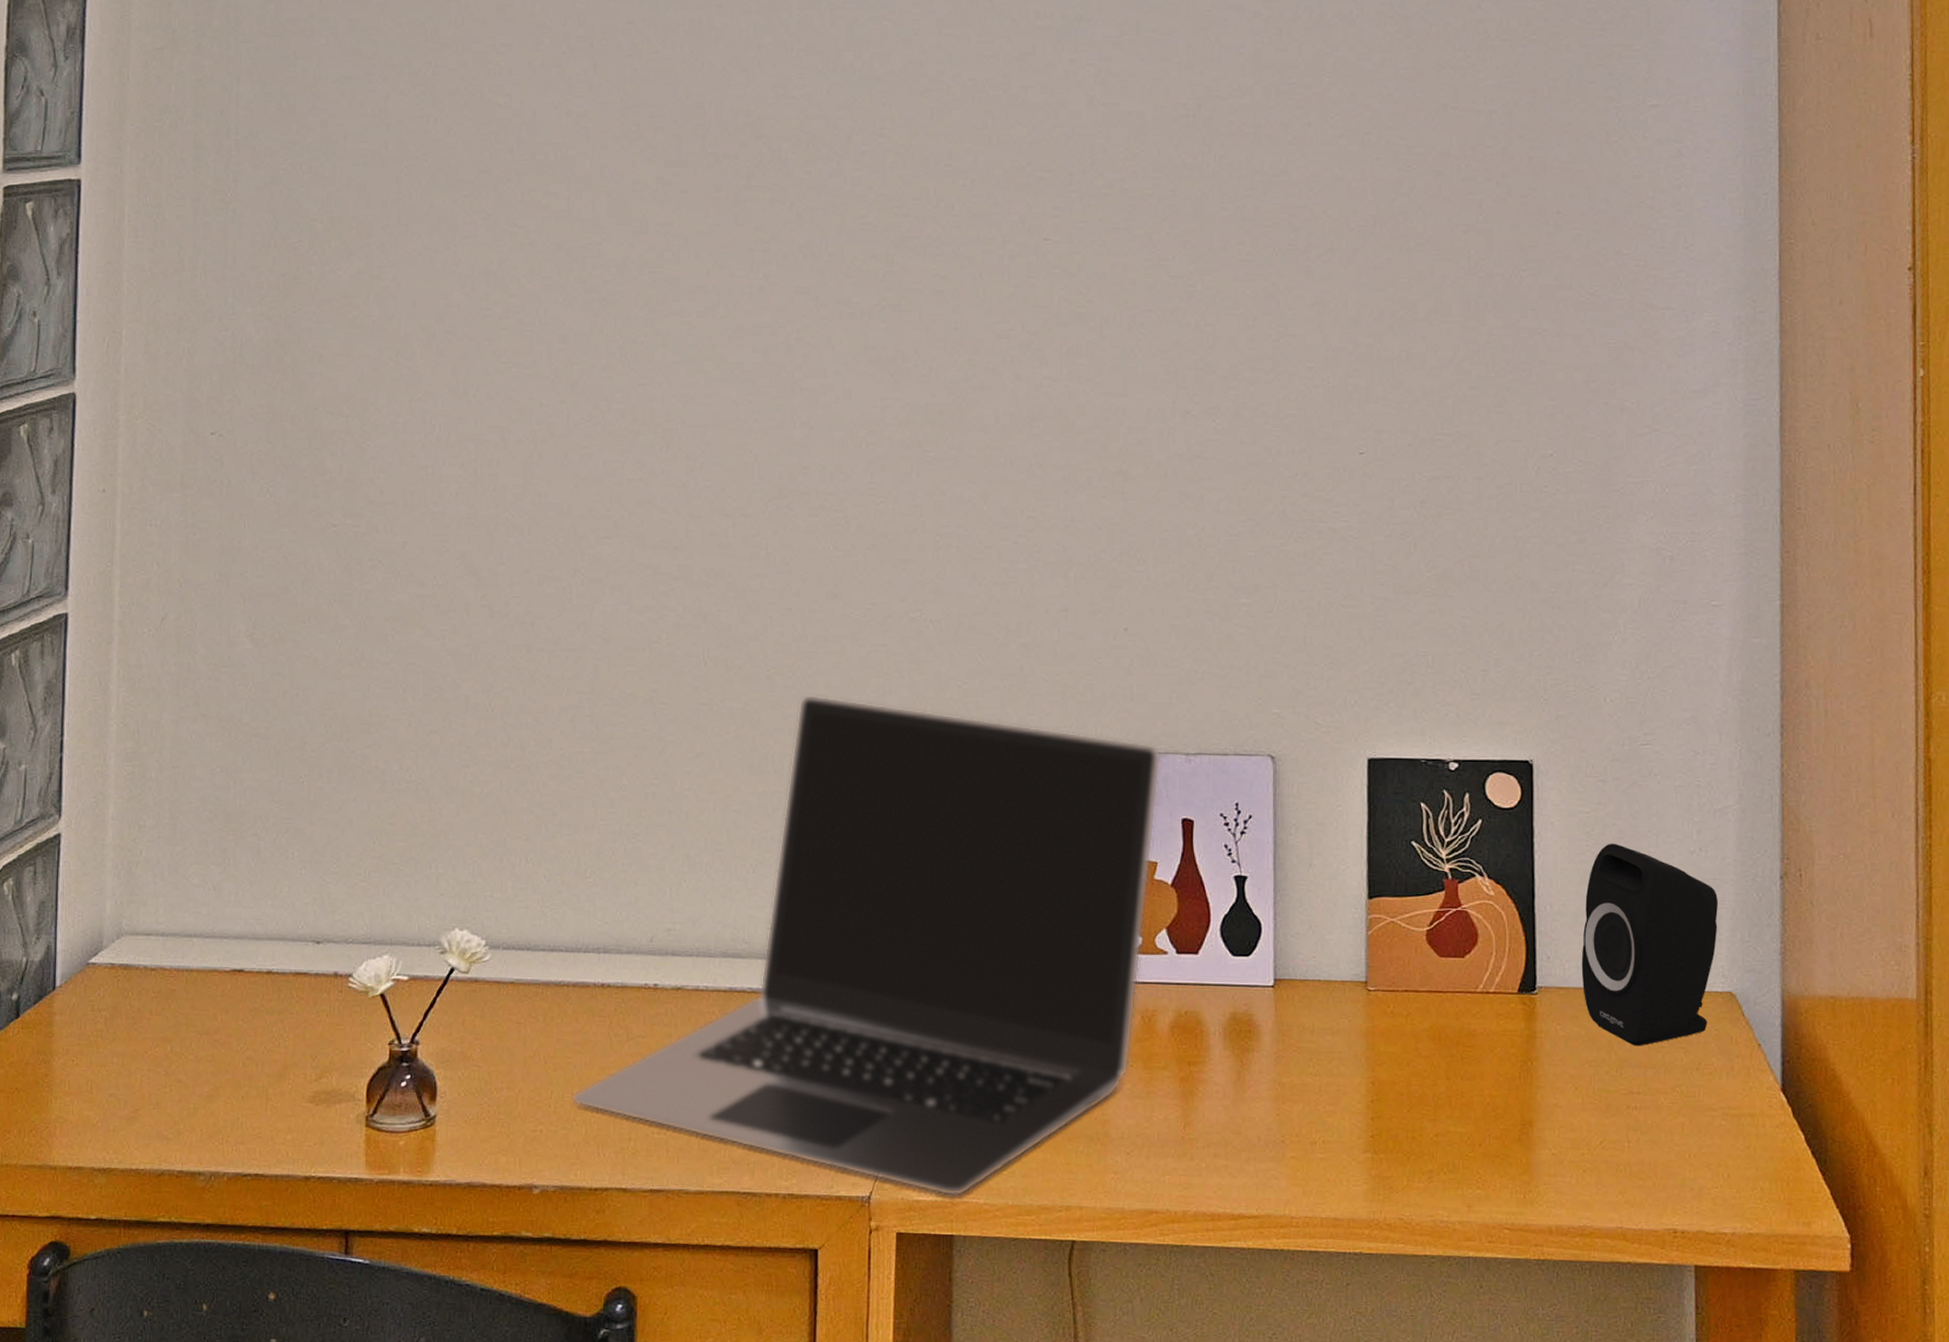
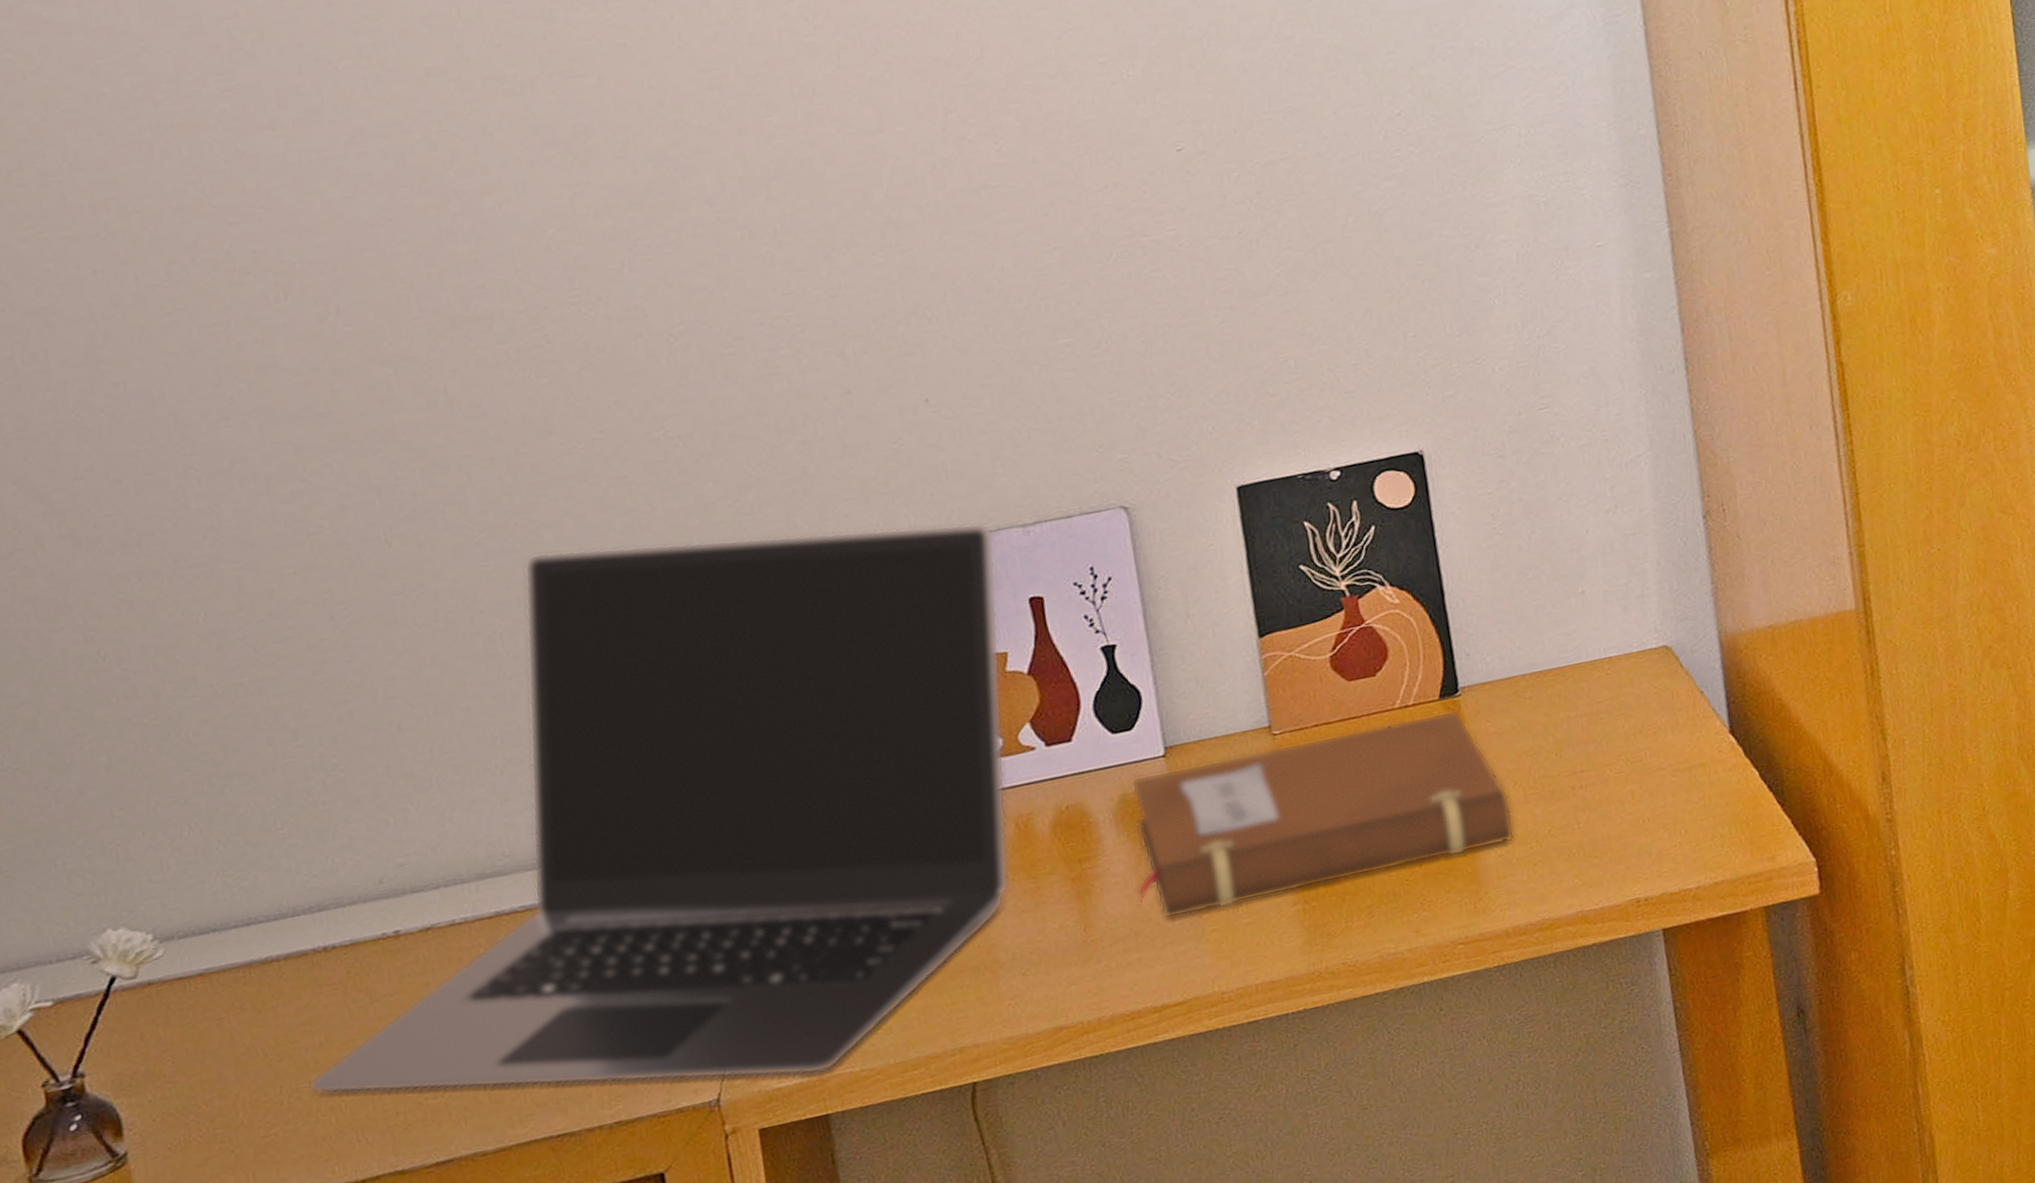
notebook: none [1233,999,1569,1144] -> present [1130,709,1515,919]
speaker: present [1581,843,1719,1047] -> none [1499,519,1646,725]

